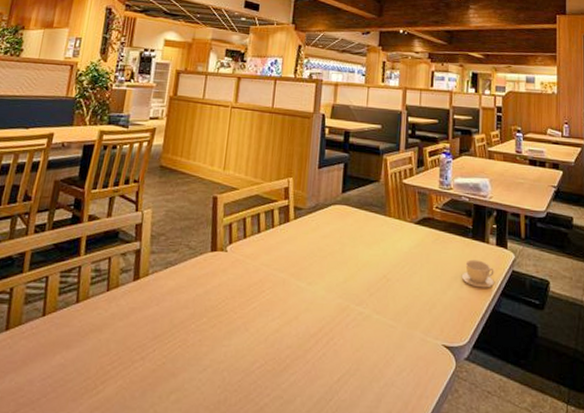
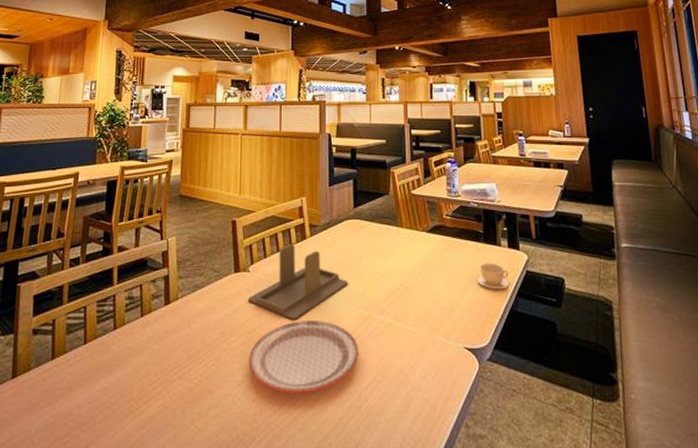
plate: none [216,306,334,383] -> present [248,321,359,394]
napkin holder: none [223,225,329,305] -> present [248,244,348,320]

